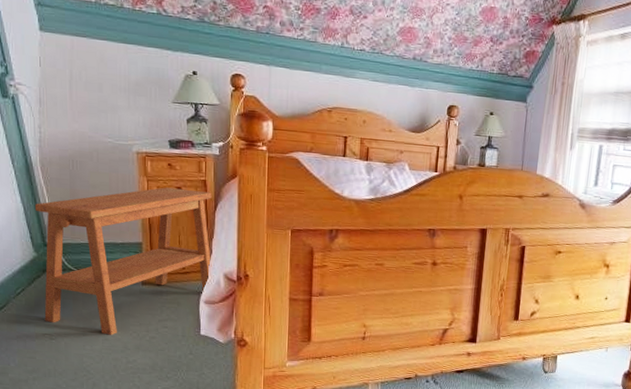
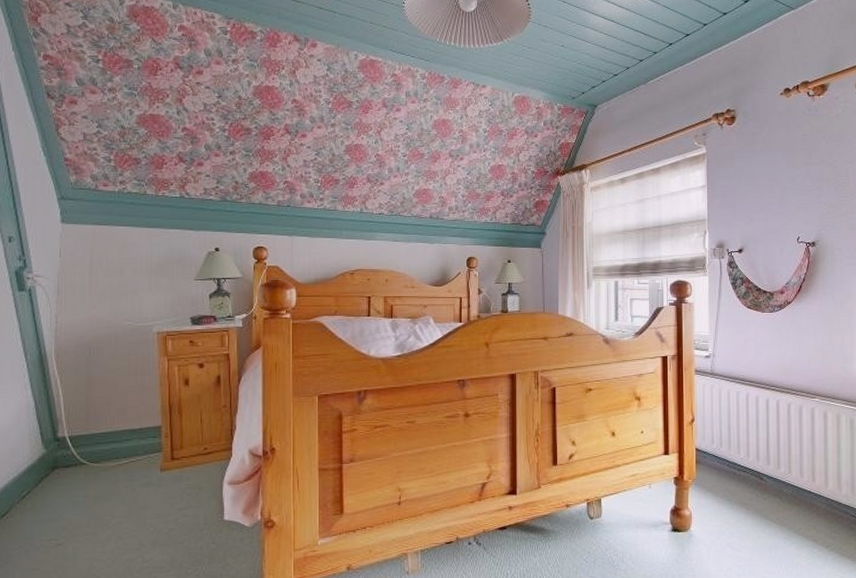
side table: present [34,187,212,335] -> none [46,365,236,533]

